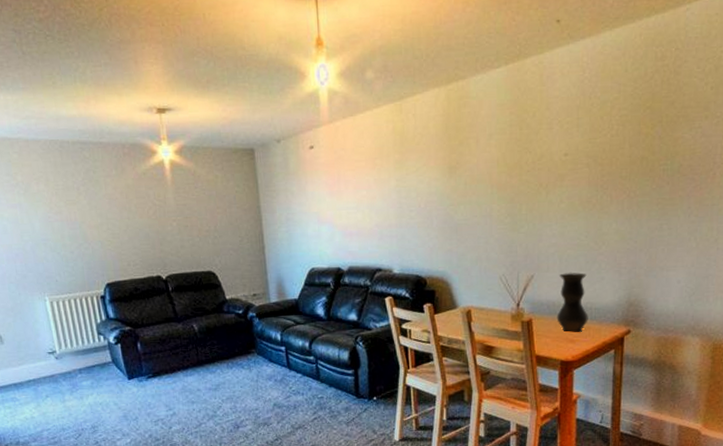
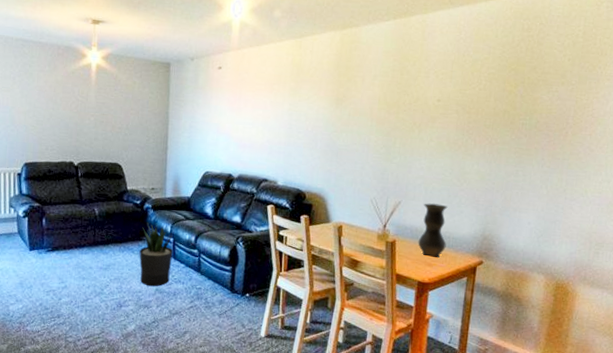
planter: none [249,332,287,401] -> present [139,222,173,286]

